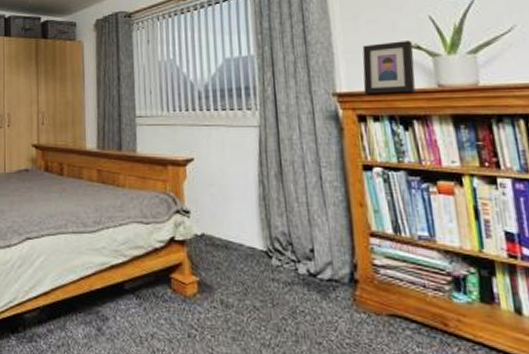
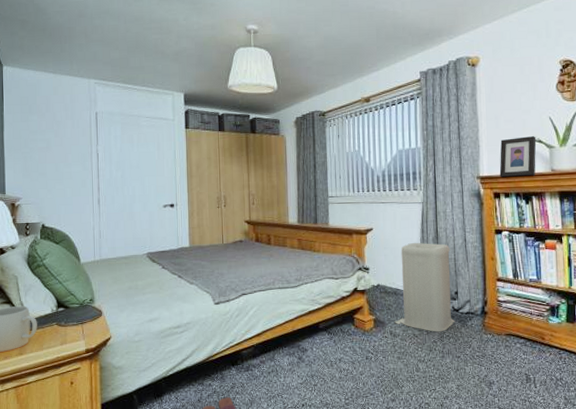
laundry basket: none [226,178,313,305] -> present [394,242,456,332]

